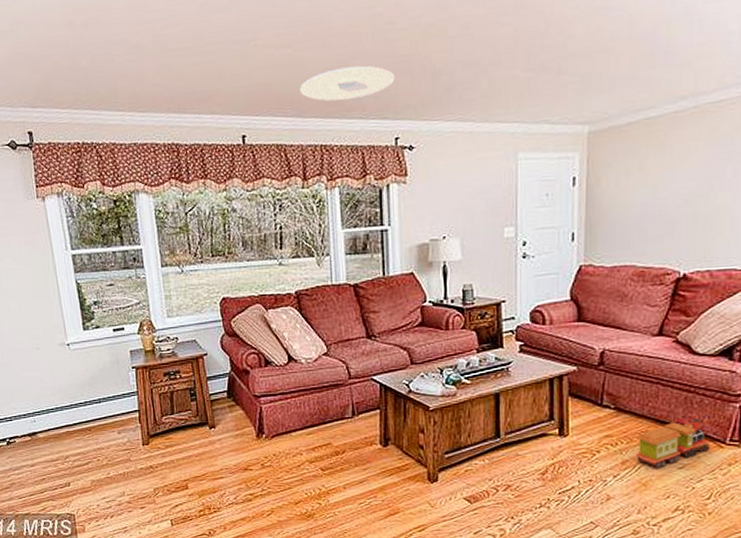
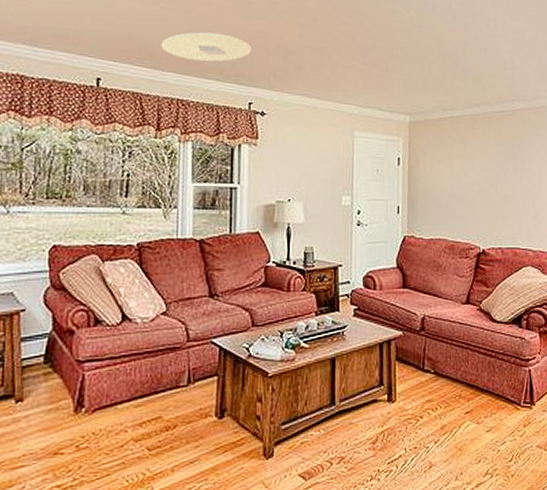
toy train: present [635,418,710,468] -> none [452,382,510,432]

